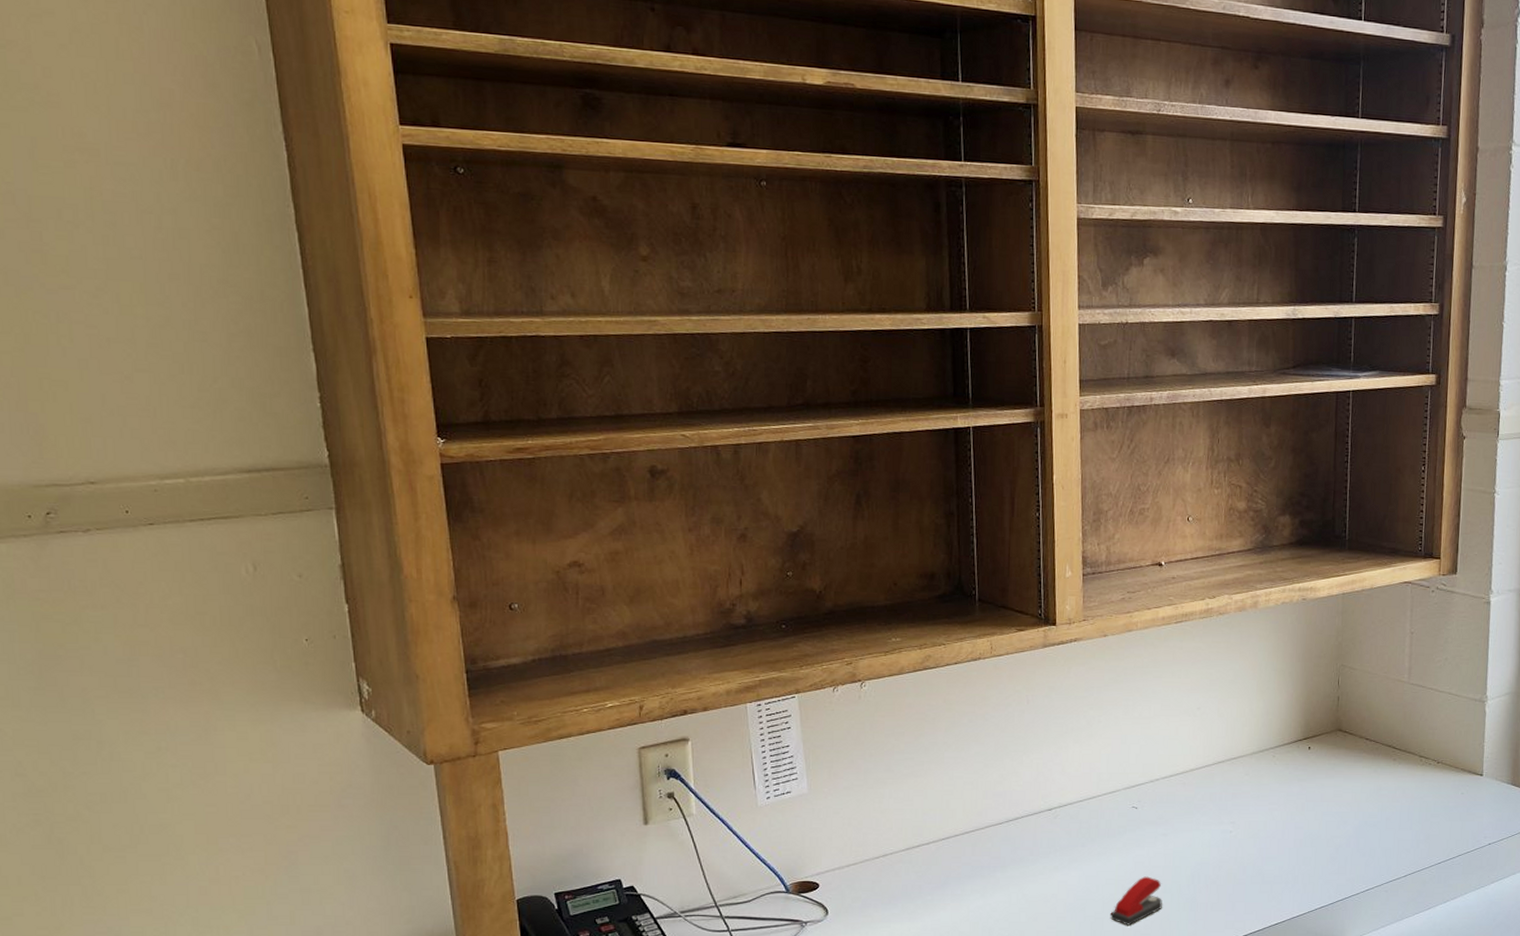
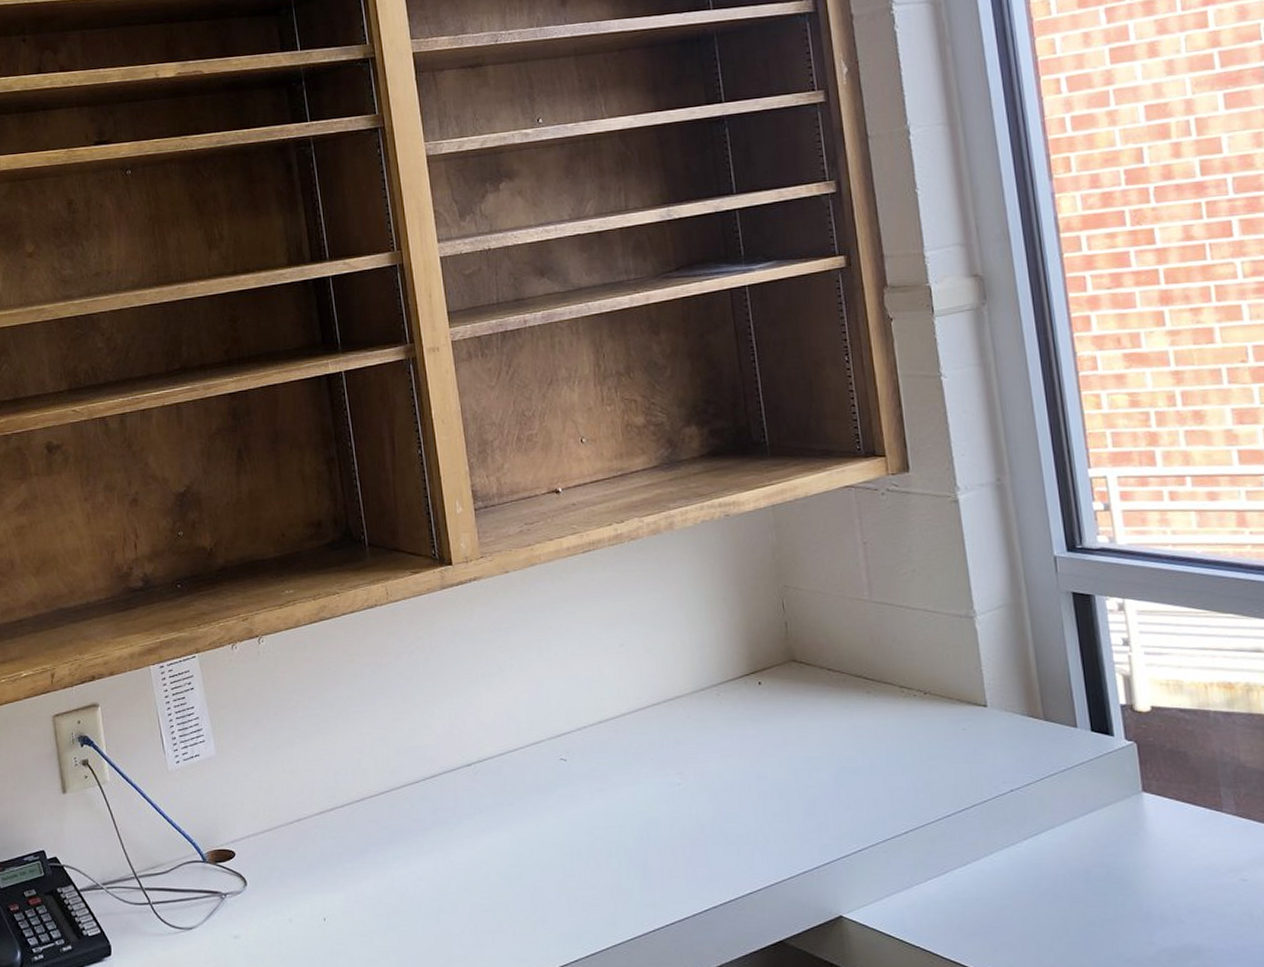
stapler: present [1110,876,1162,926] -> none [550,838,610,896]

